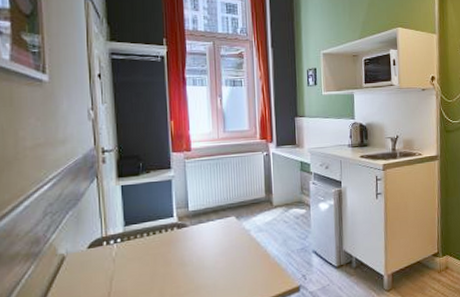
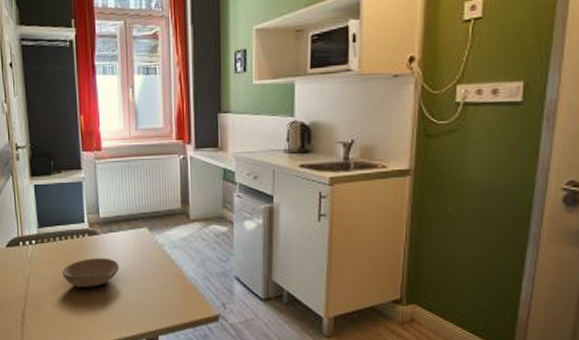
bowl: none [149,247,208,279] -> present [62,257,119,287]

